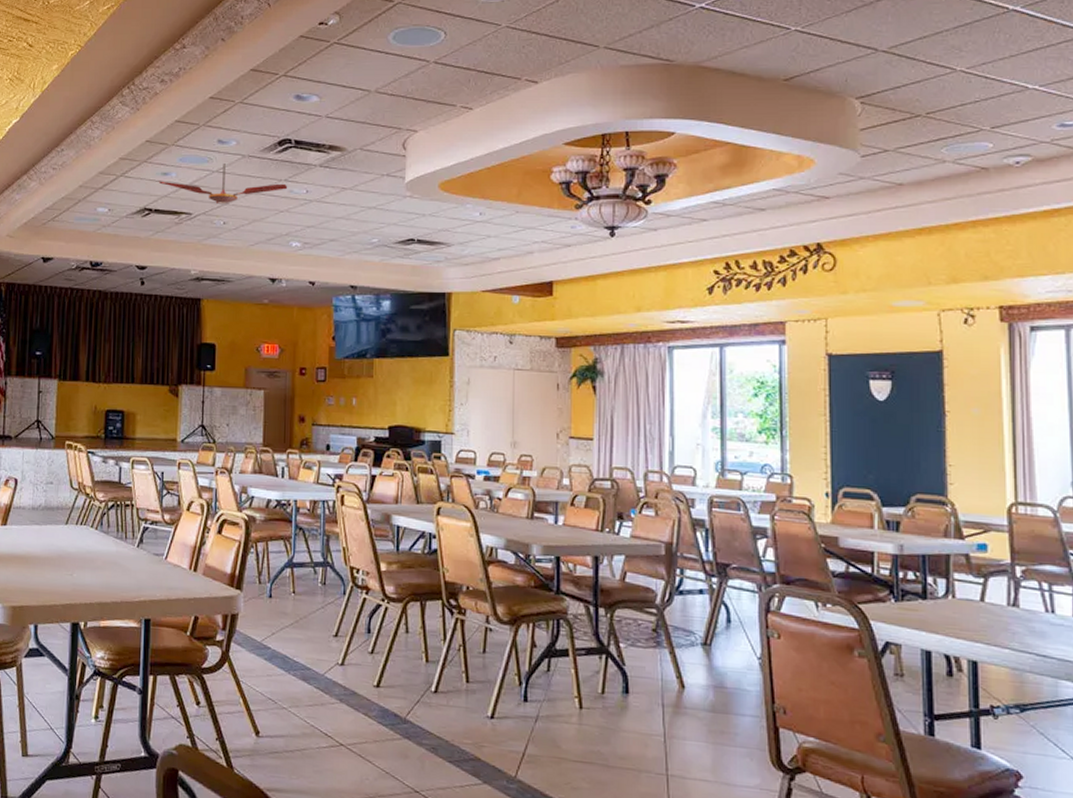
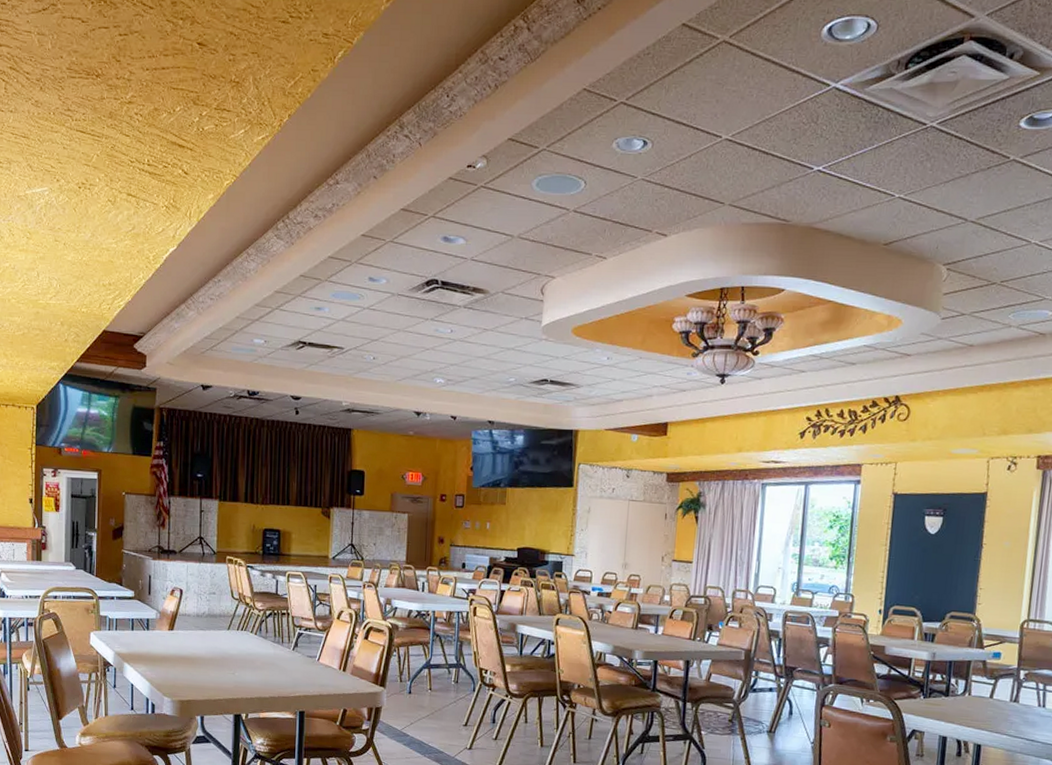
ceiling fan: present [158,164,288,204] -> none [312,301,434,340]

